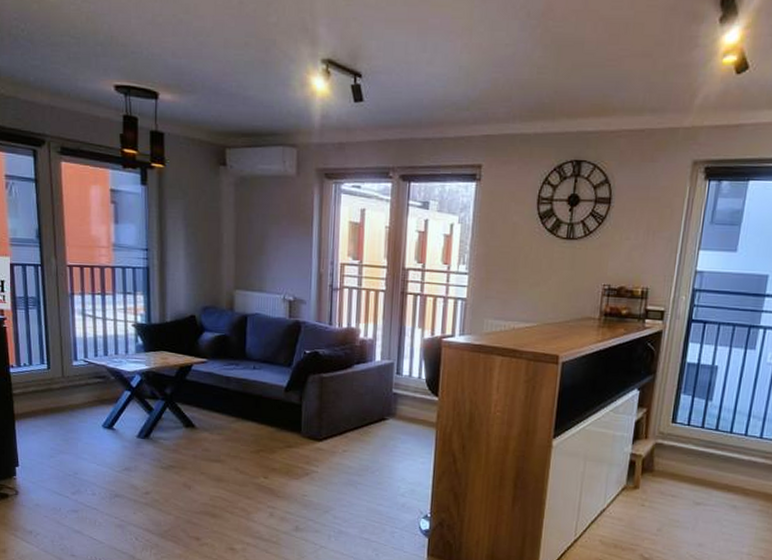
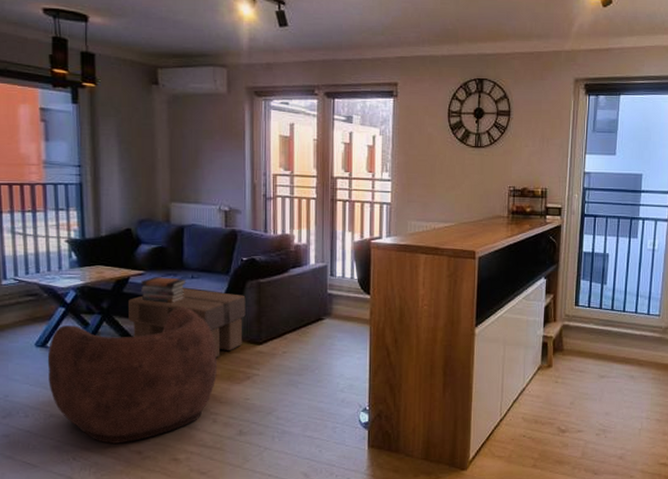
armchair: none [113,397,276,529] -> present [47,306,217,444]
footstool: none [191,379,307,451] -> present [129,288,246,358]
book stack: none [203,366,248,393] -> present [140,277,186,303]

